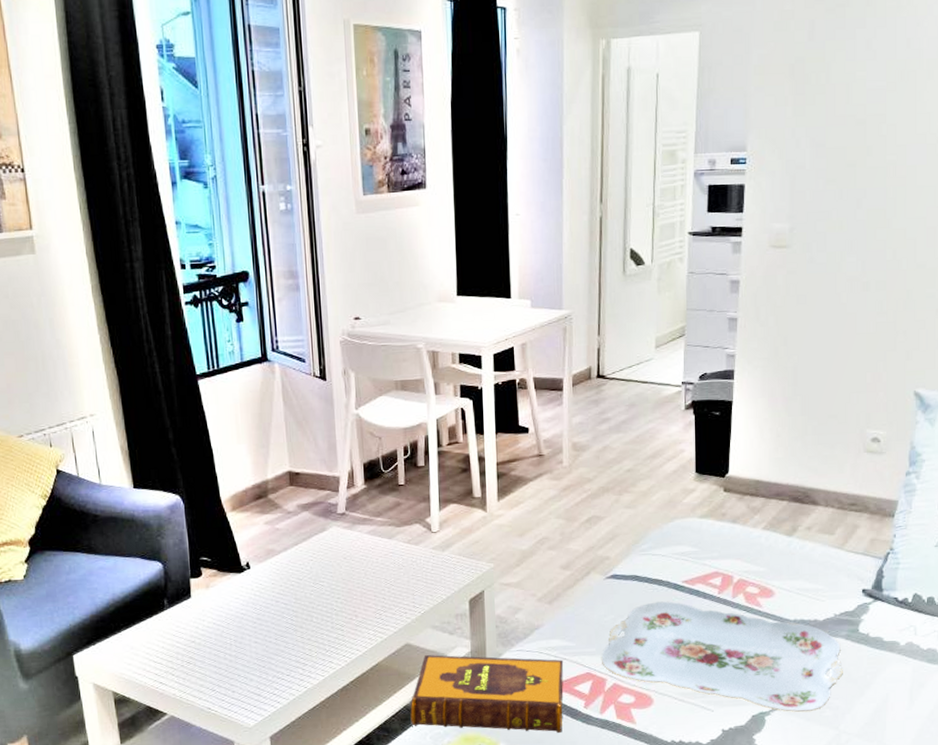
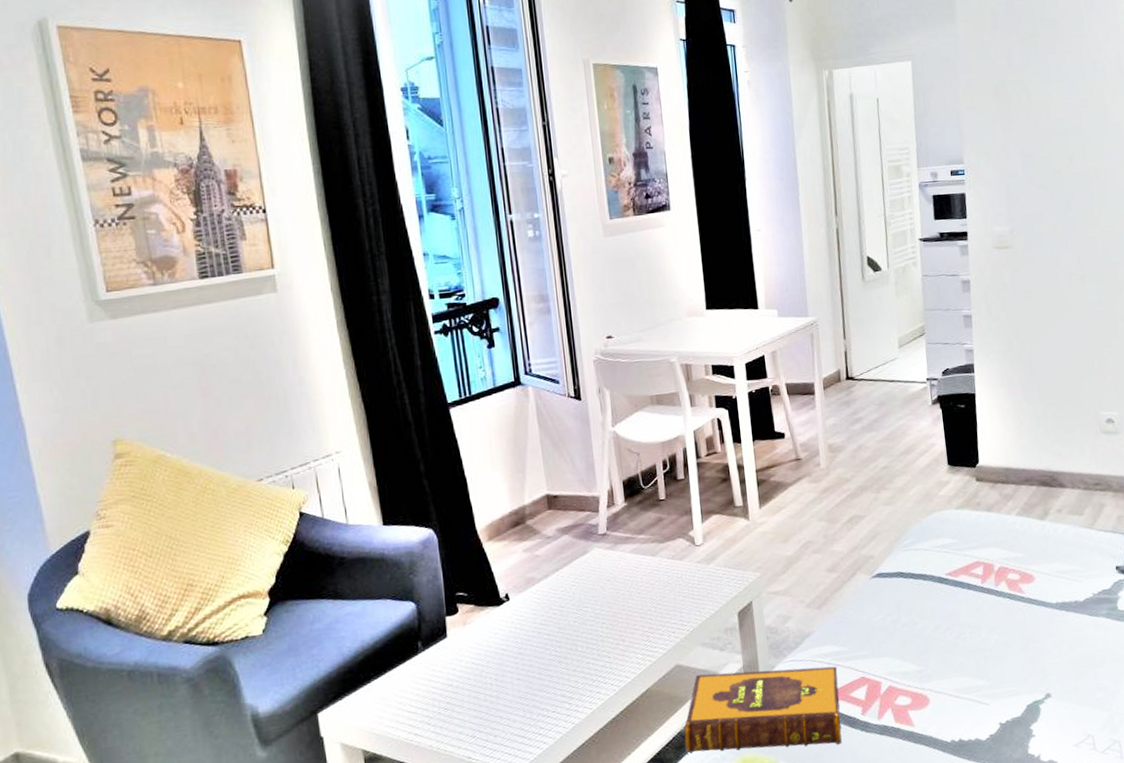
serving tray: present [600,601,843,713] -> none [873,595,1108,698]

